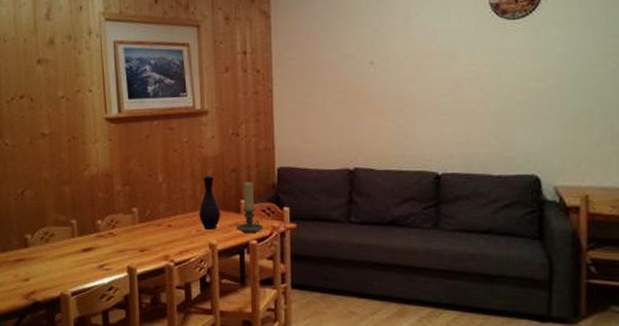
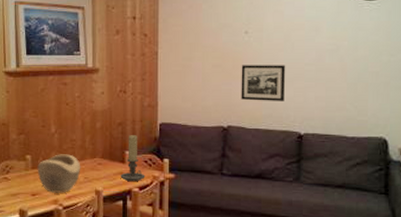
decorative bowl: none [145,205,193,248] -> present [37,154,81,193]
vase: present [199,176,221,230] -> none [87,128,107,178]
picture frame: none [367,97,419,139] -> present [241,65,286,101]

